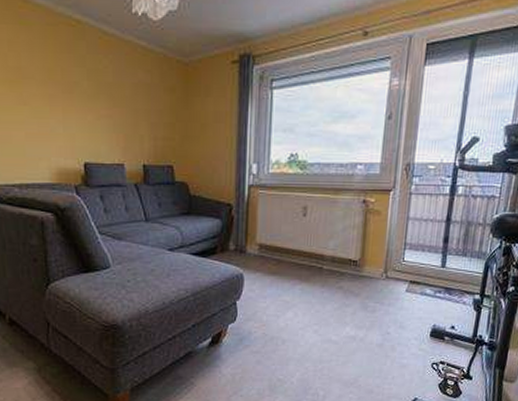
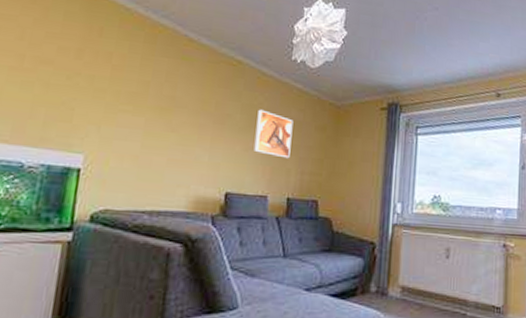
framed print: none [104,73,141,125] -> present [253,109,294,159]

